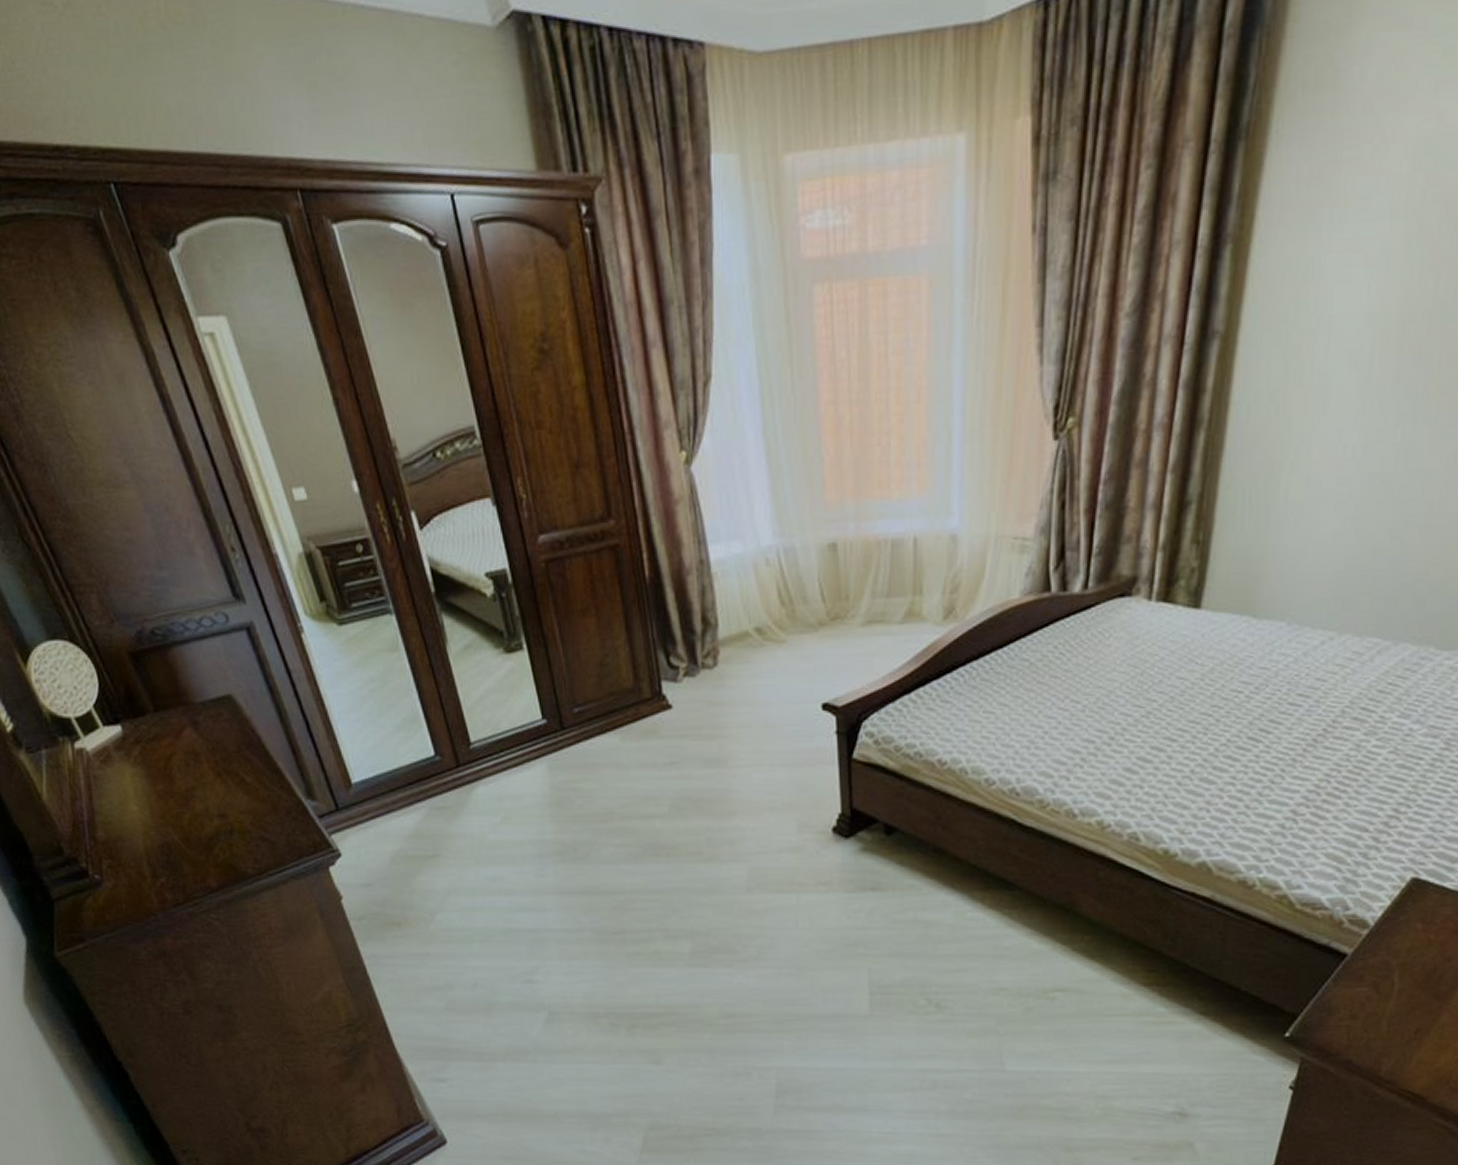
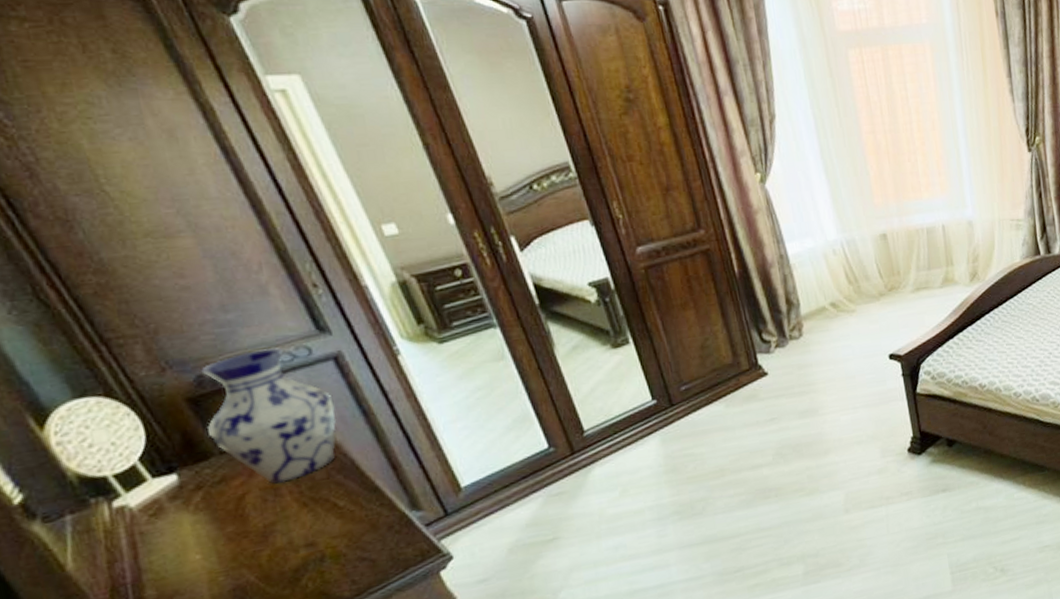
vase: none [140,610,247,749] -> present [201,347,337,484]

